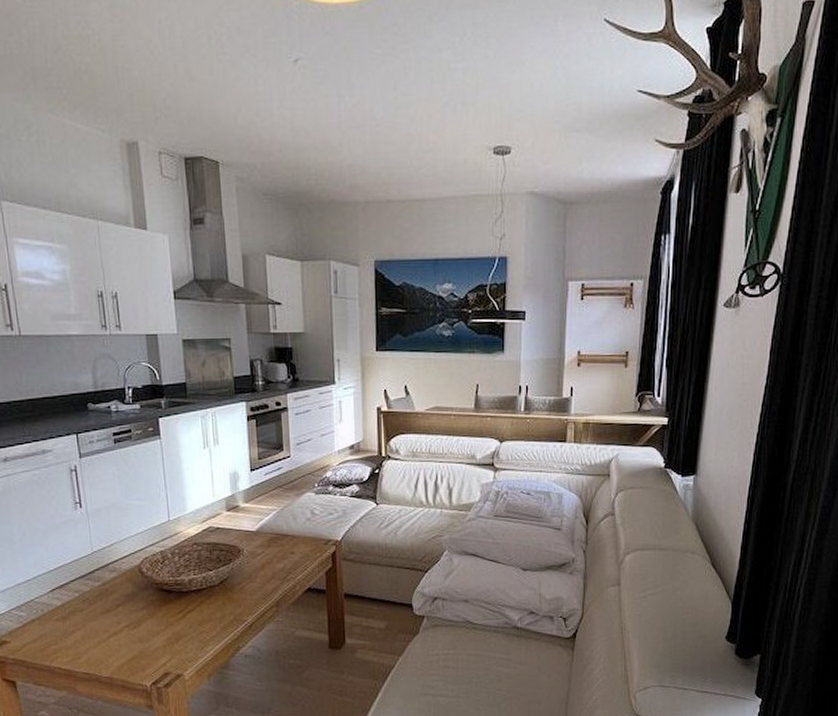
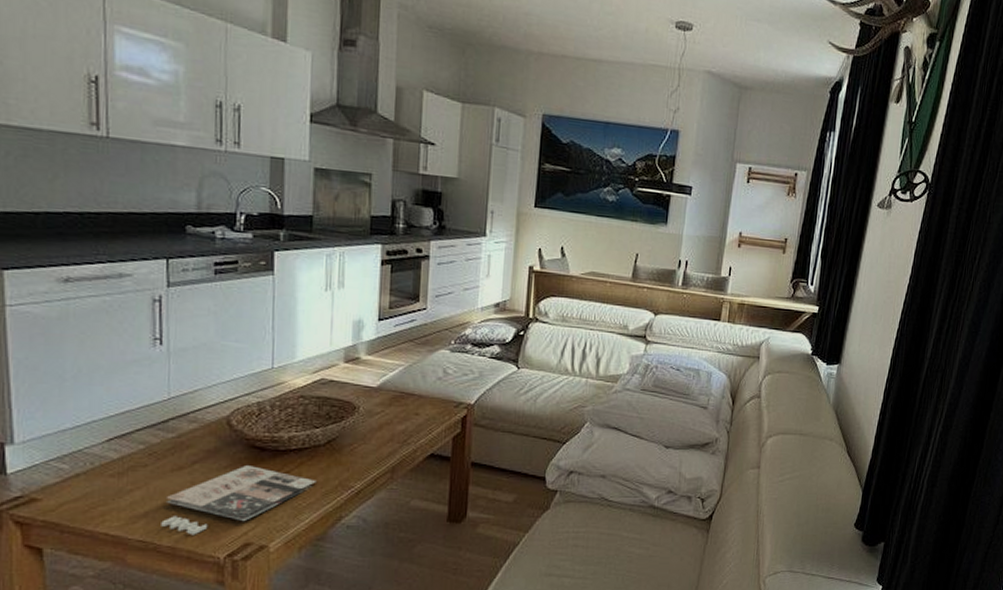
magazine: none [99,606,216,667] -> present [161,466,316,535]

